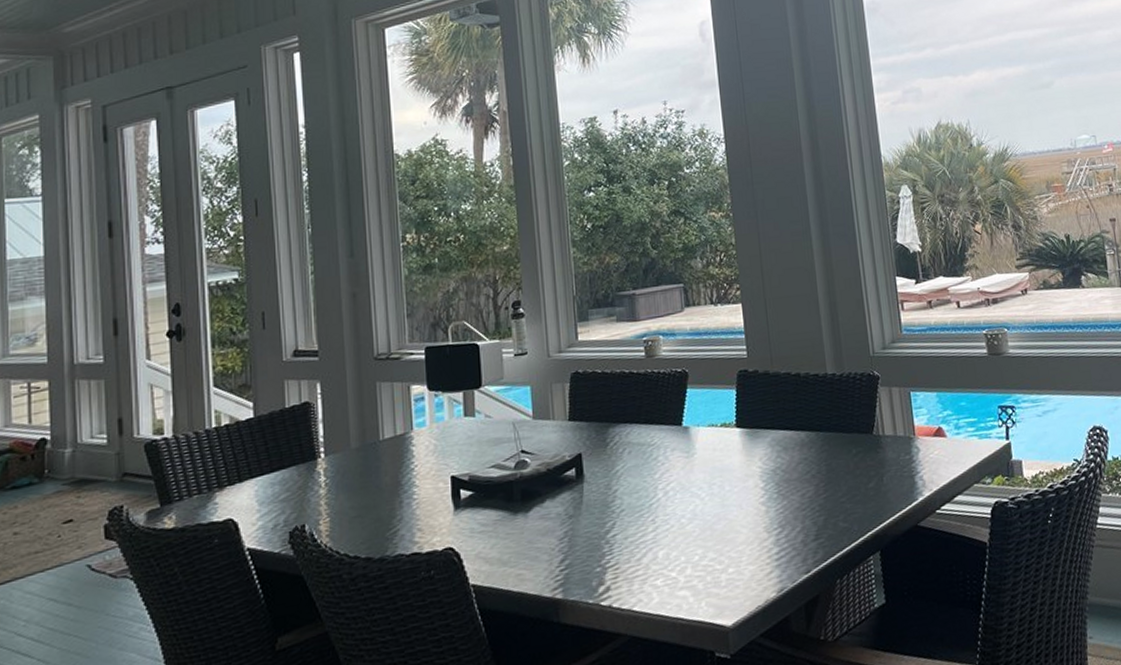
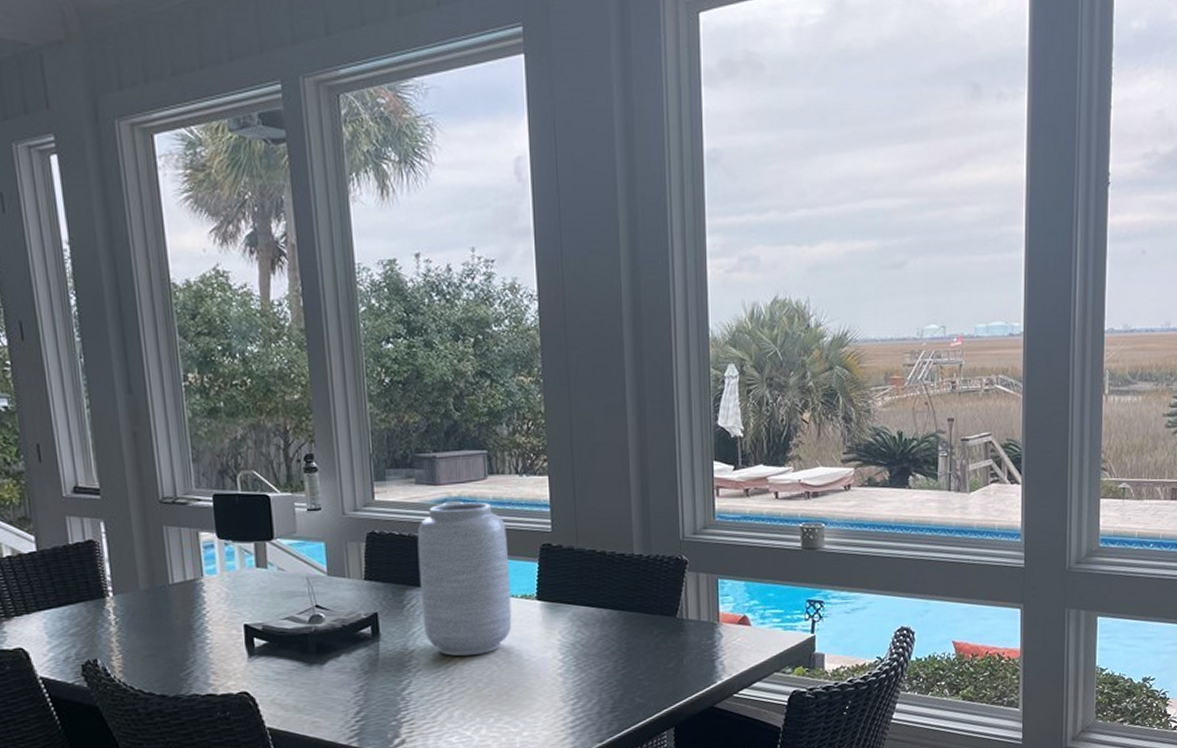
vase: none [619,334,713,493] -> present [417,502,512,657]

